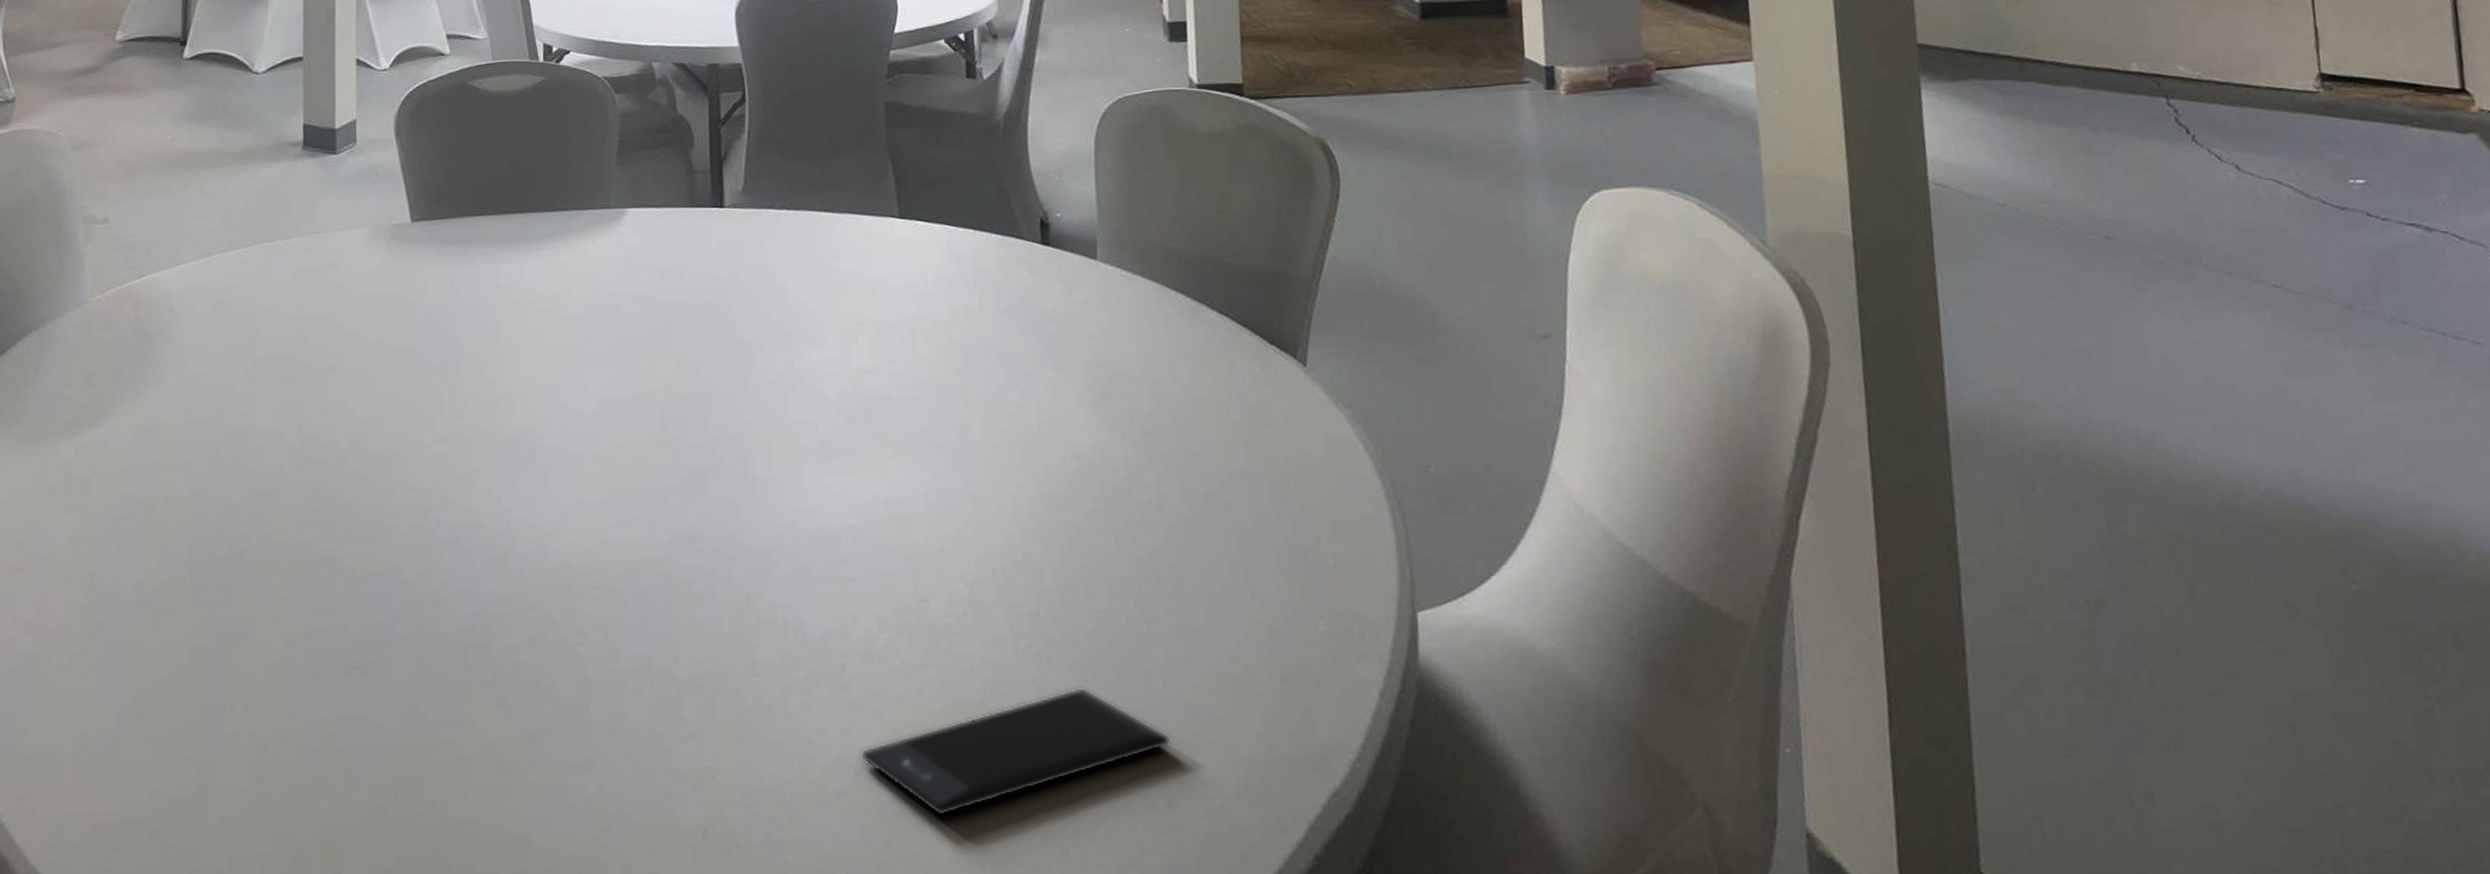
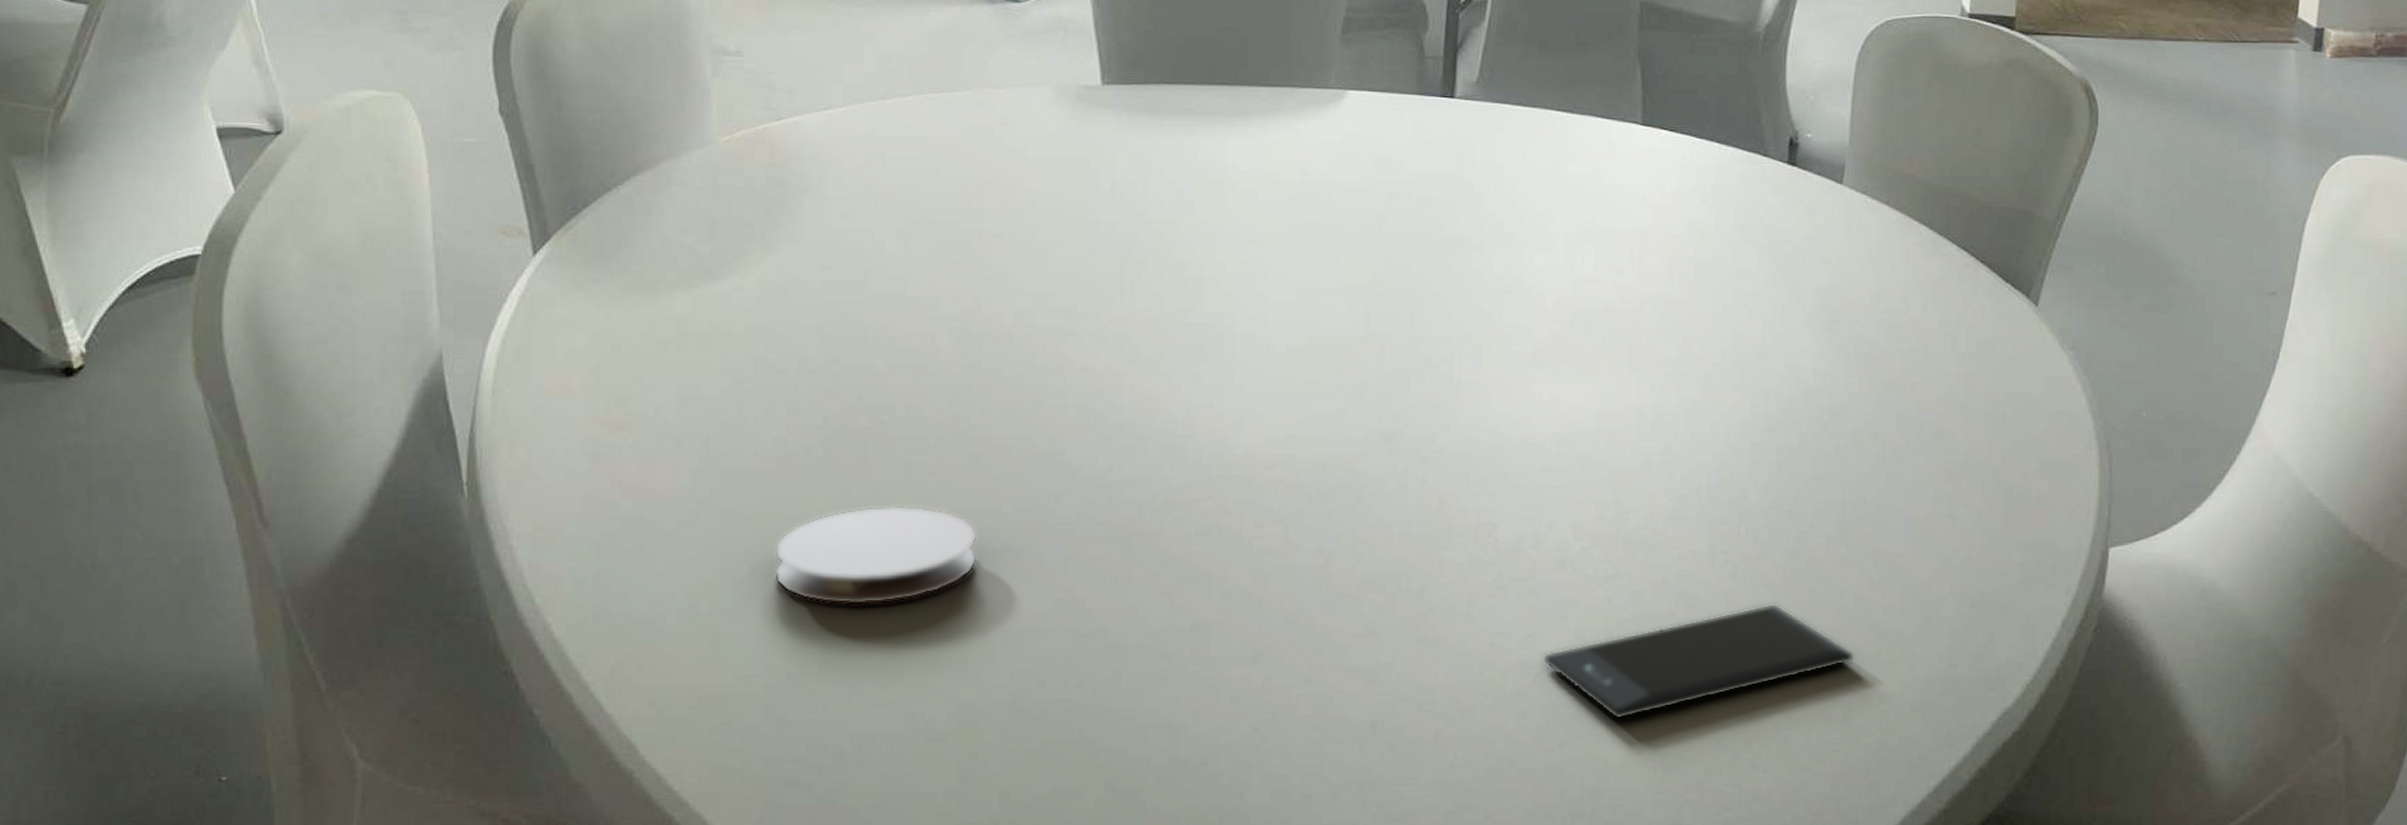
coaster: none [153,629,330,729] -> present [775,505,977,606]

